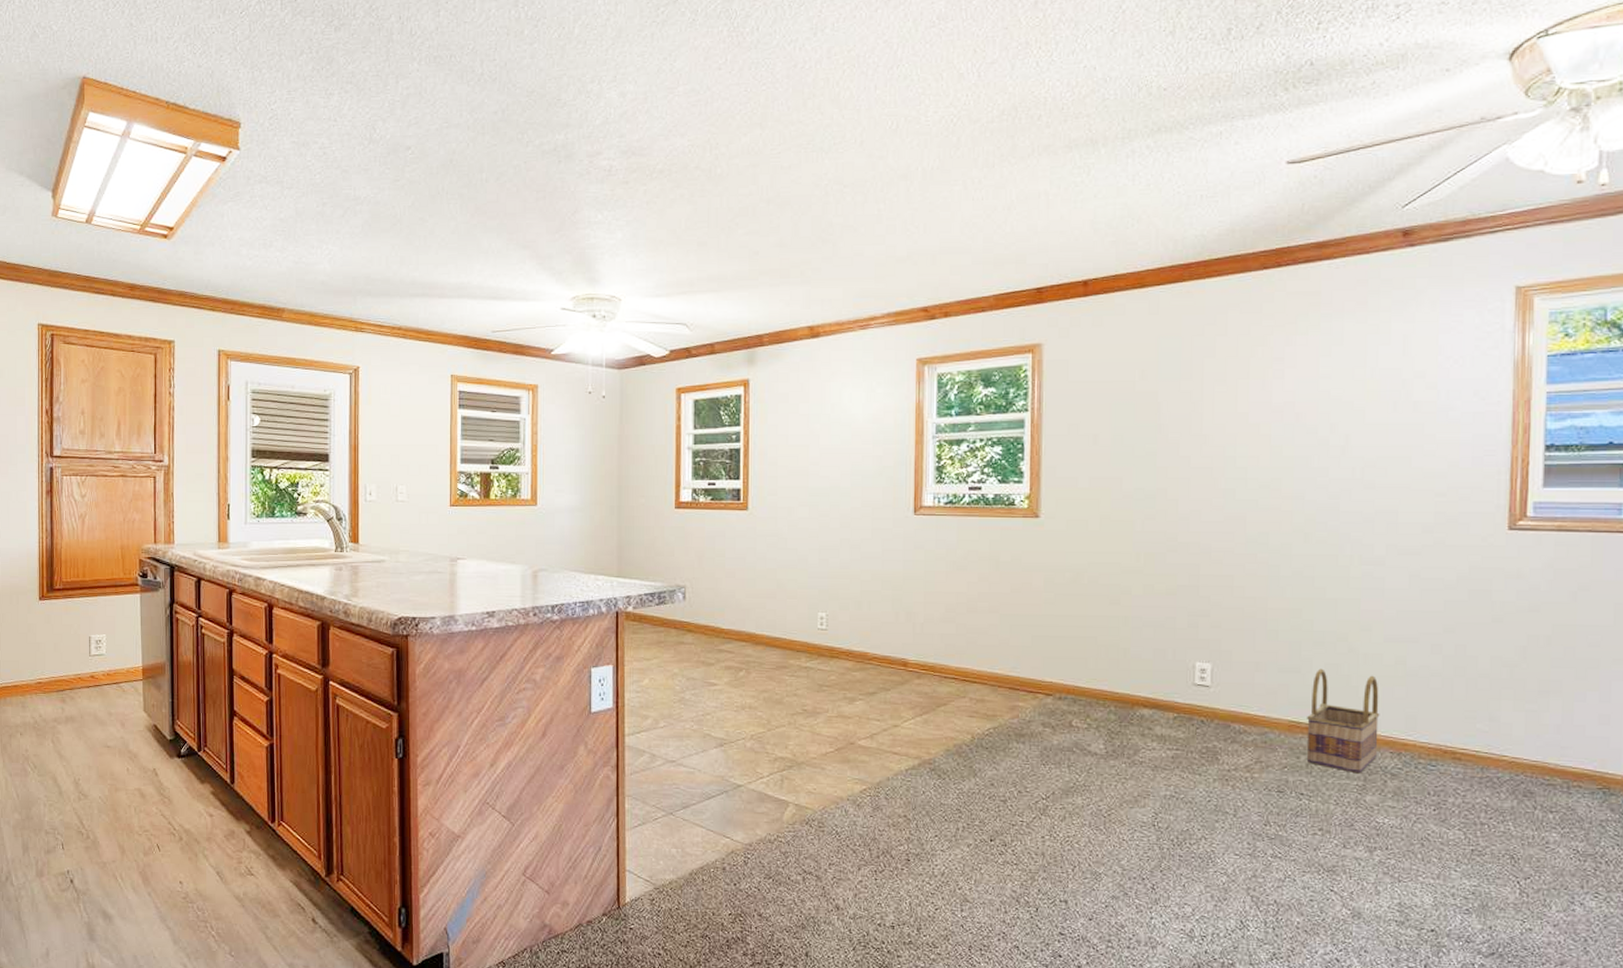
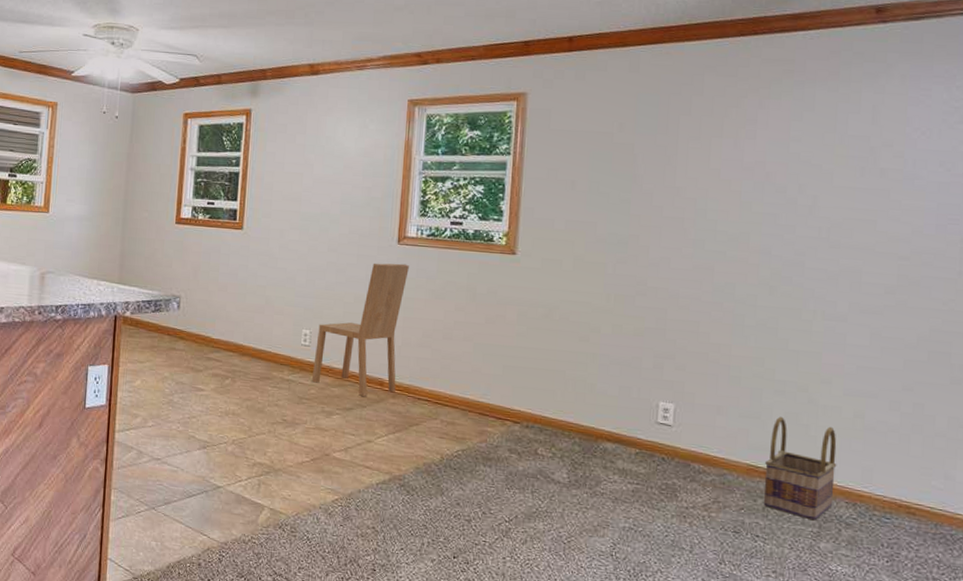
dining chair: none [830,535,927,680] -> present [311,263,409,397]

